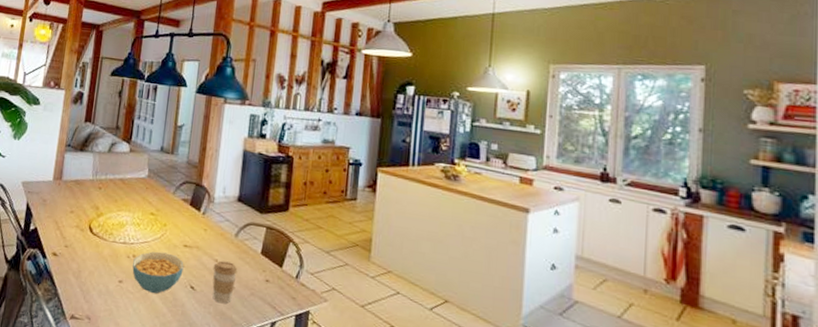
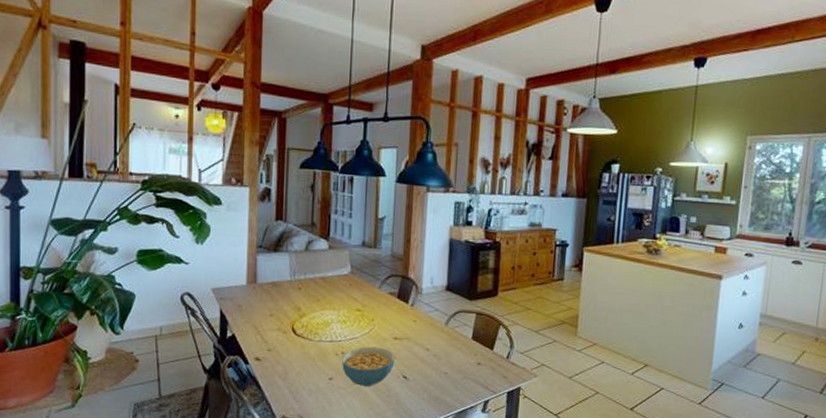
coffee cup: present [212,260,238,304] -> none [425,349,449,389]

